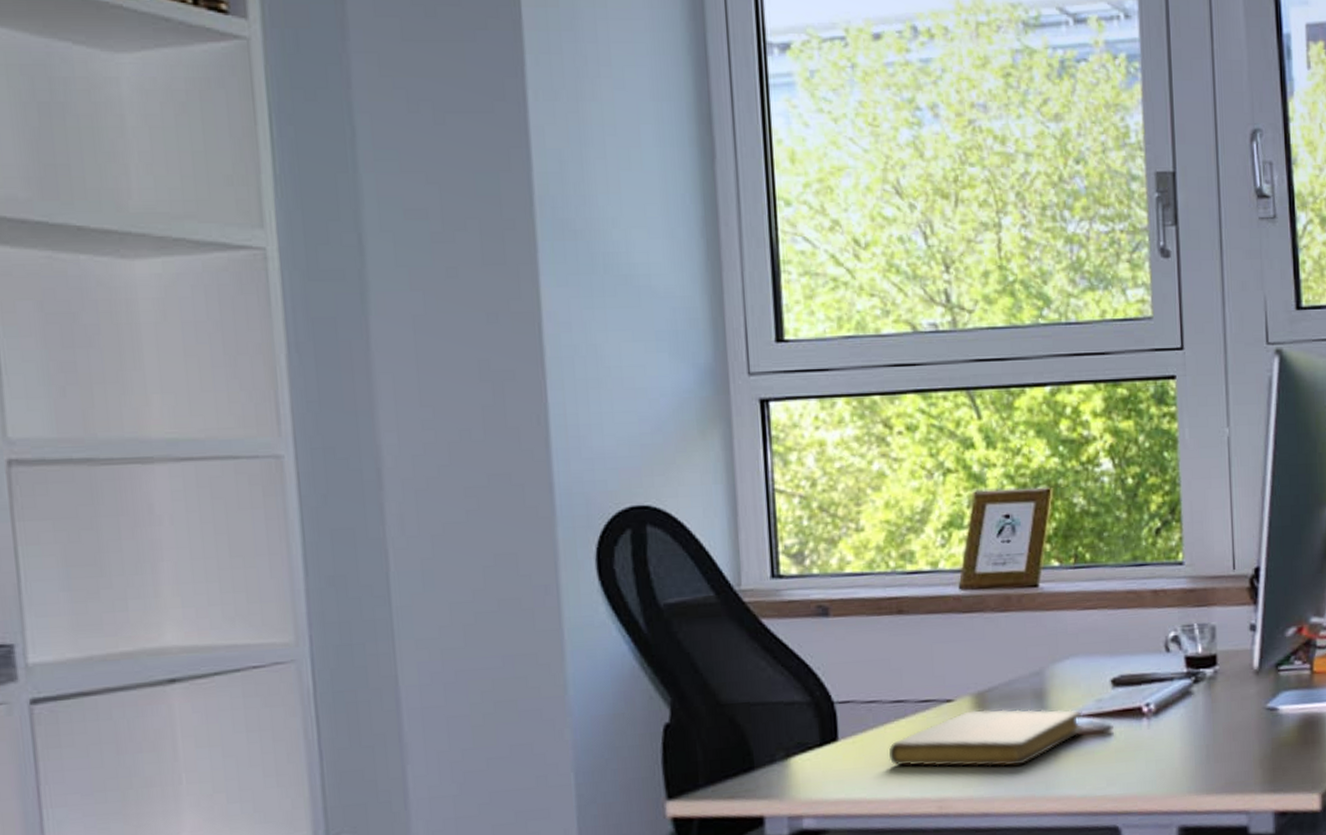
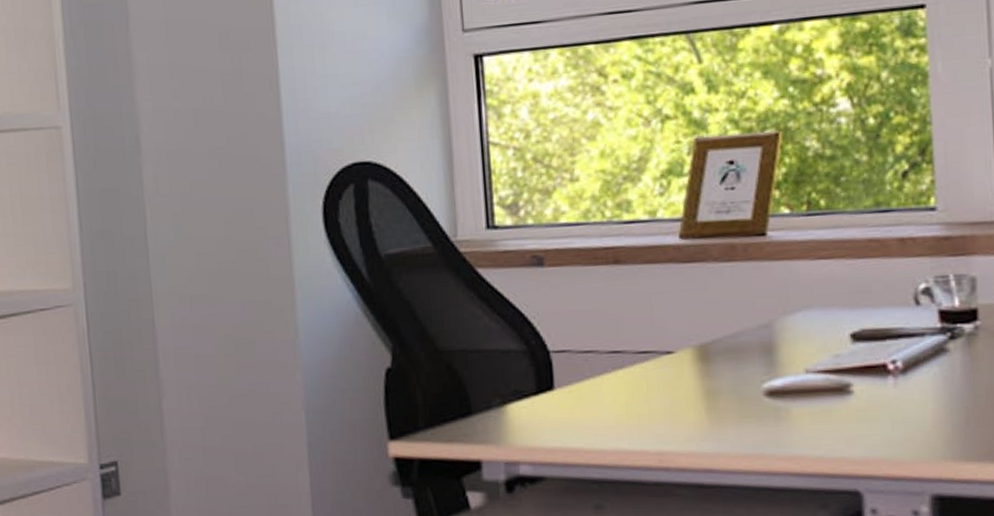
notebook: present [889,709,1083,767] -> none [606,362,819,422]

